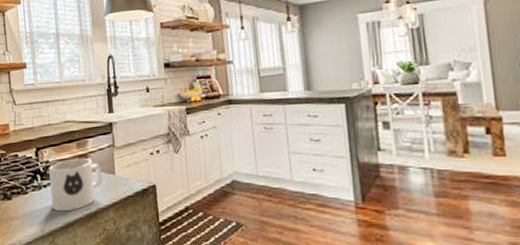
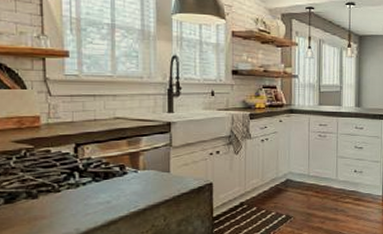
mug: present [49,158,103,212] -> none [91,156,155,210]

